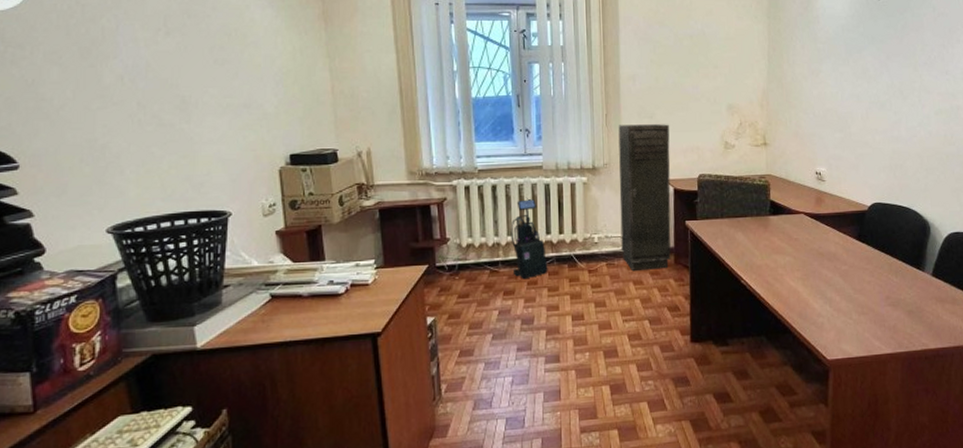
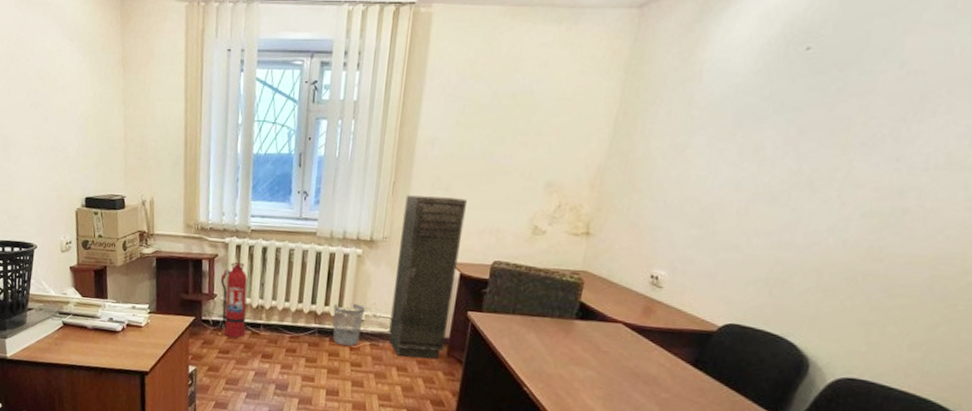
fire extinguisher: none [451,204,484,280] -> present [220,262,248,338]
vacuum cleaner: present [510,197,548,280] -> none [274,263,309,346]
wastebasket: none [568,228,597,269] -> present [333,302,365,346]

